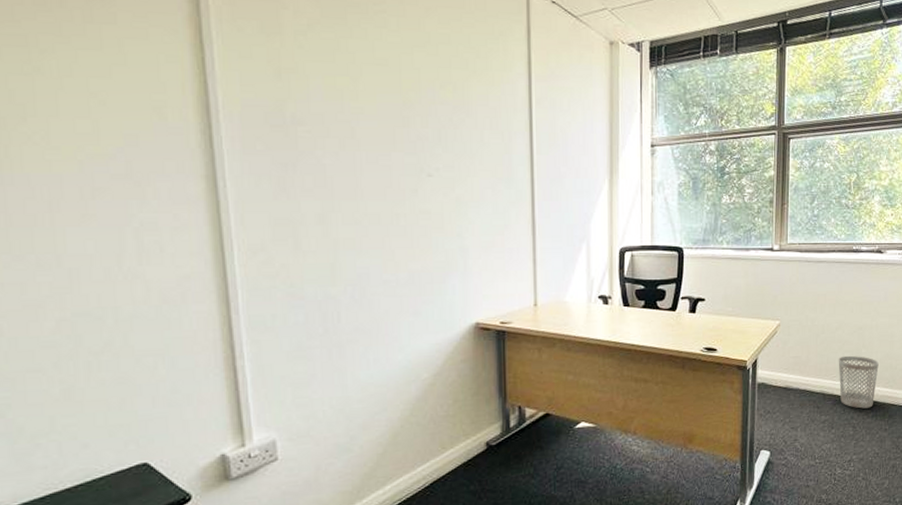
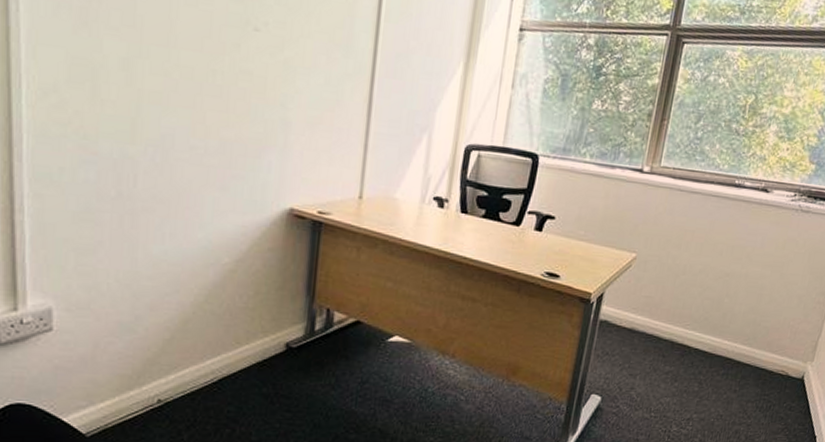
wastebasket: present [838,355,879,409] -> none [690,303,741,365]

